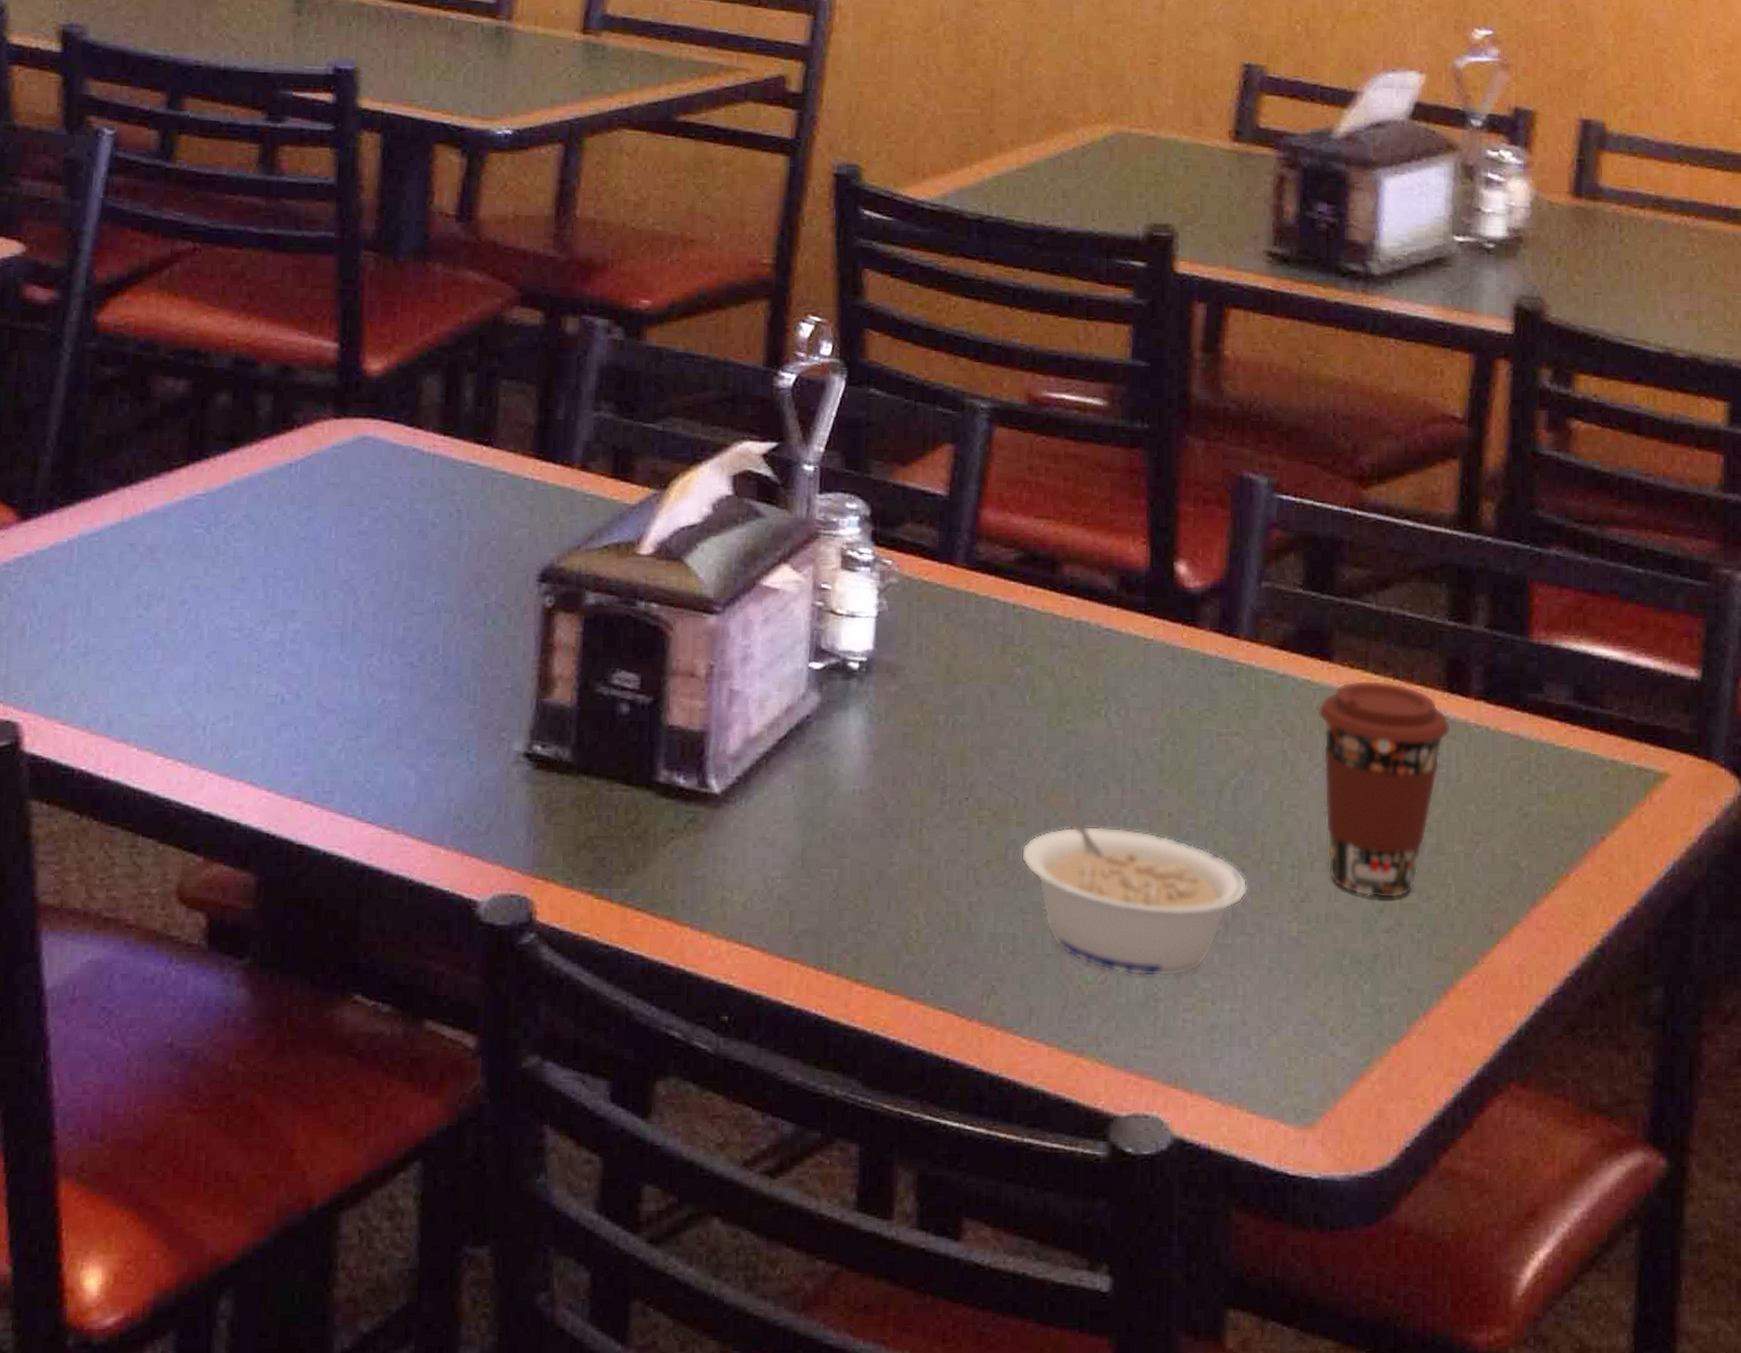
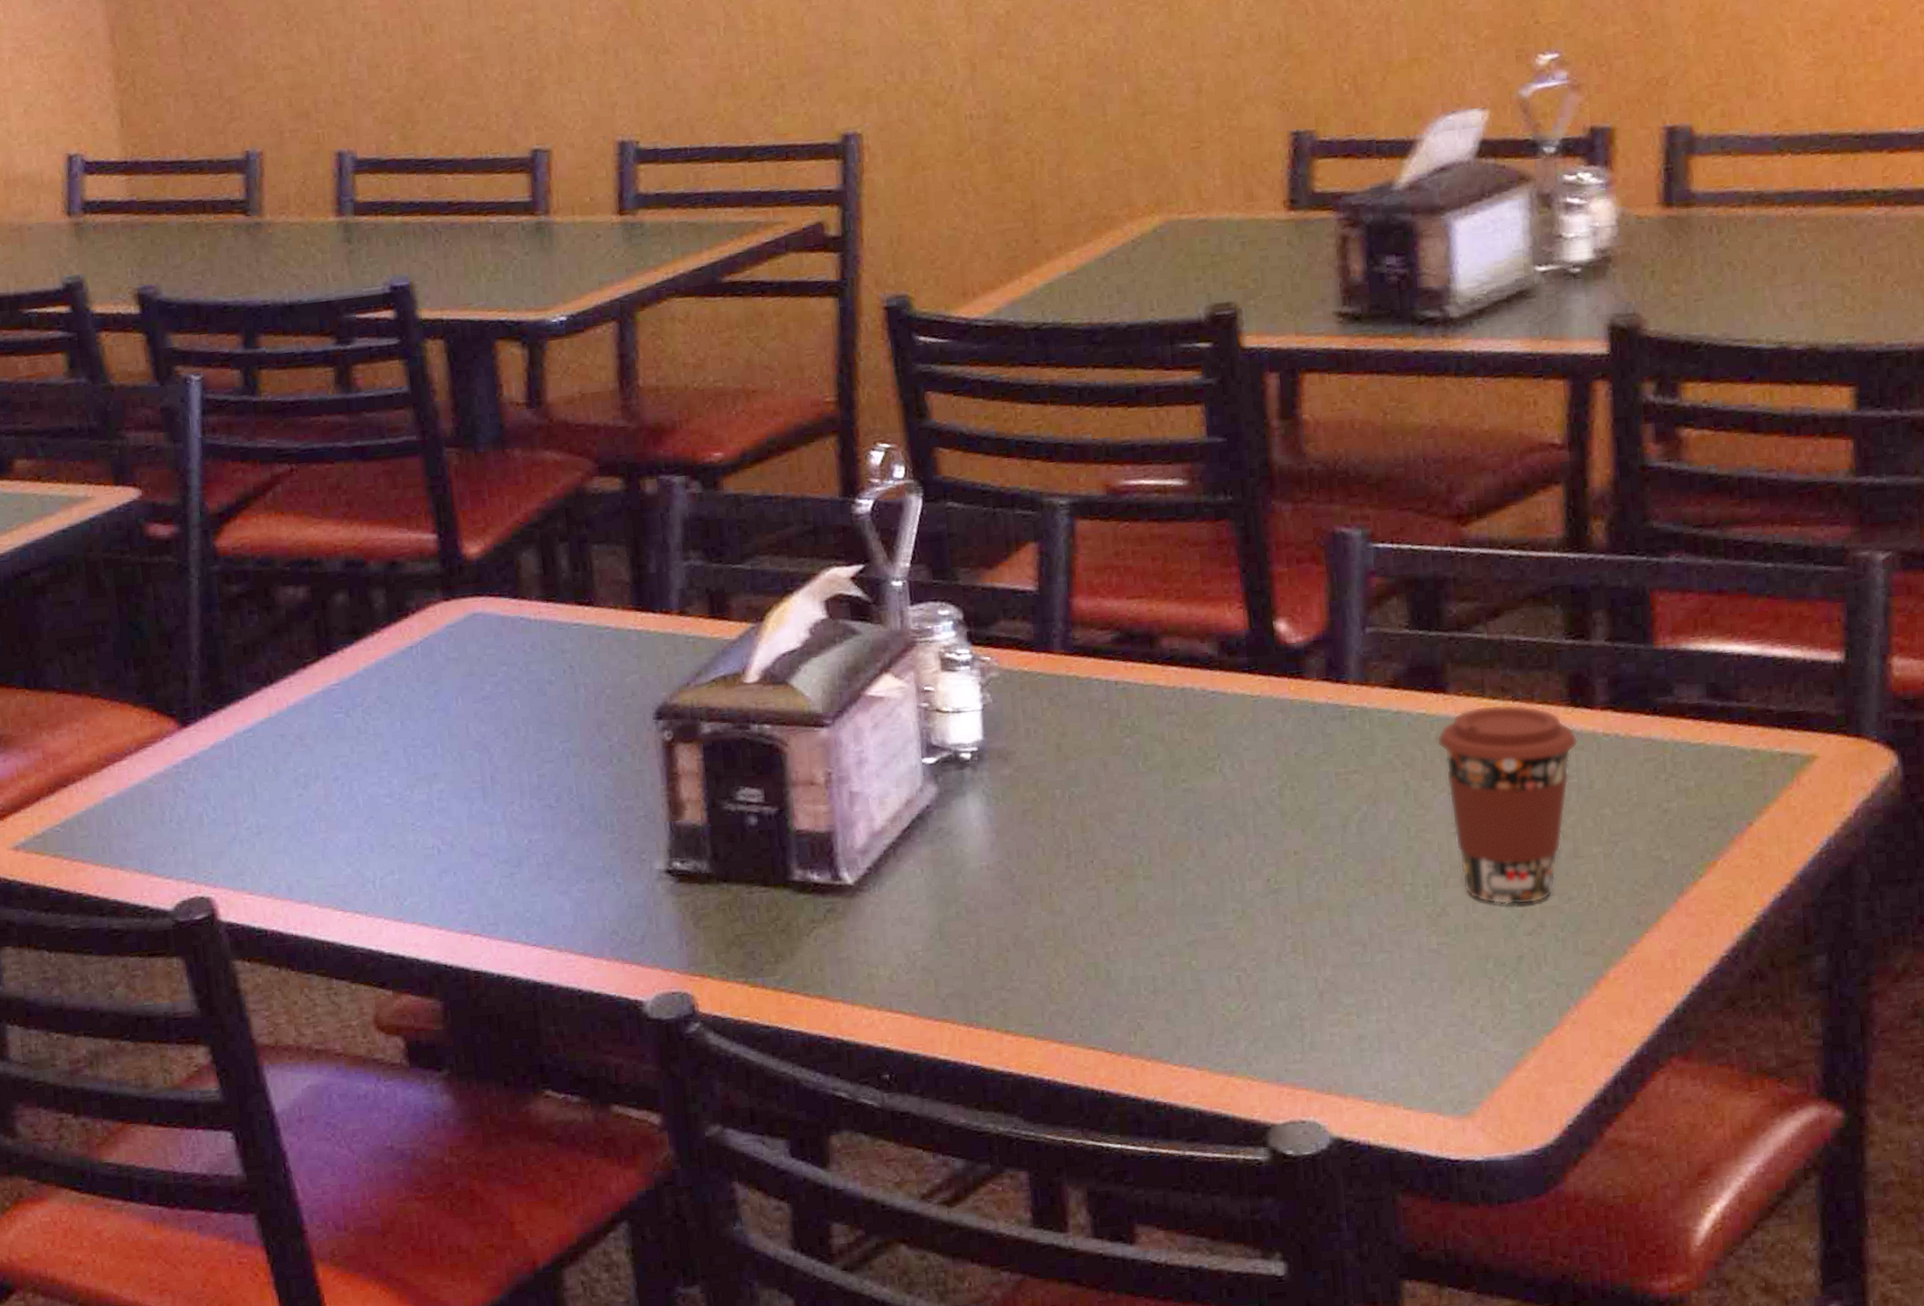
legume: present [1021,793,1247,977] -> none [1151,846,1382,1000]

